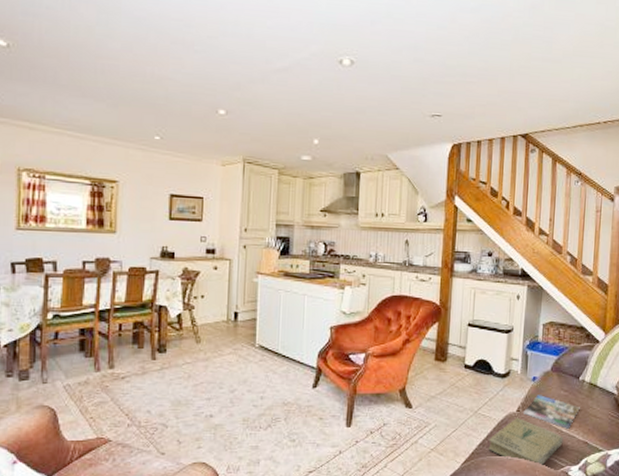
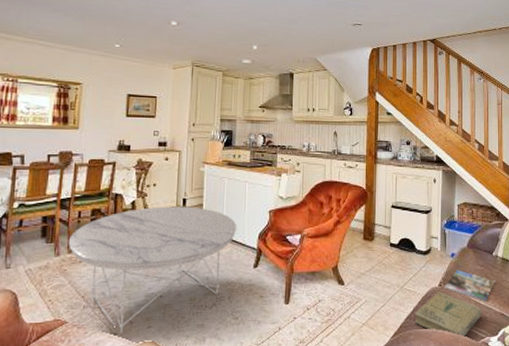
coffee table: none [108,320,295,454] -> present [68,206,237,334]

